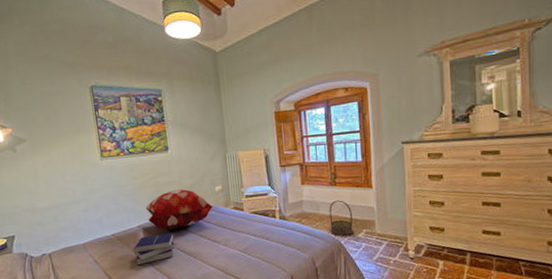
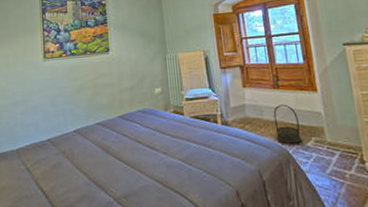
book: present [134,232,174,266] -> none [69,138,111,176]
decorative pillow: present [145,189,213,230] -> none [83,91,152,135]

